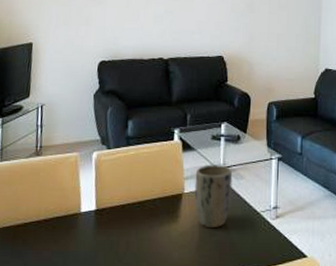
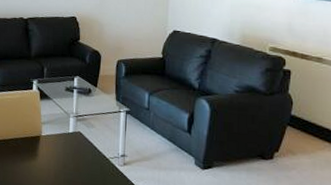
plant pot: present [194,164,233,229] -> none [50,112,84,168]

